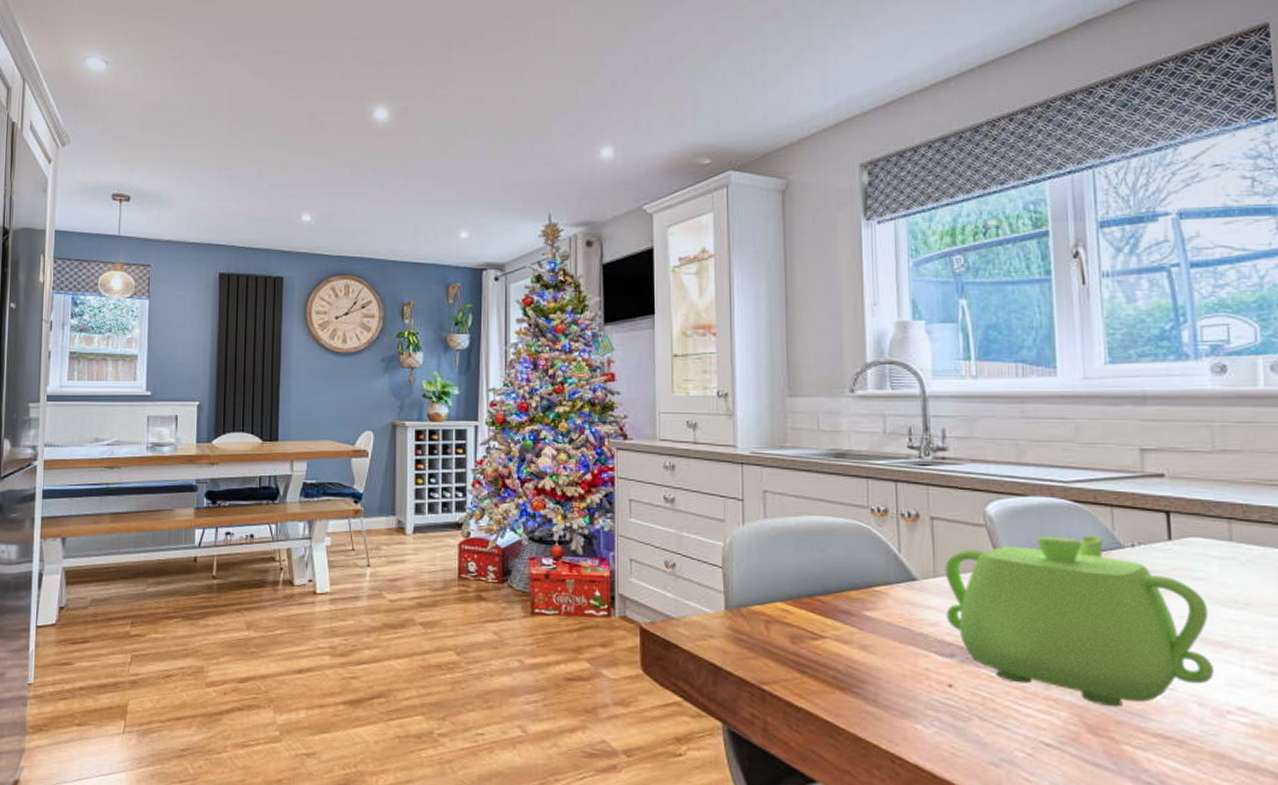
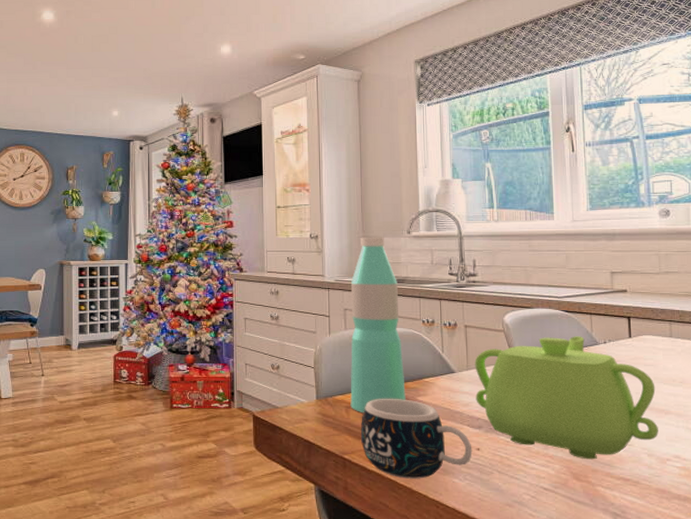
water bottle: none [771,396,848,631] -> present [350,237,406,413]
mug: none [786,611,942,722] -> present [361,398,473,479]

